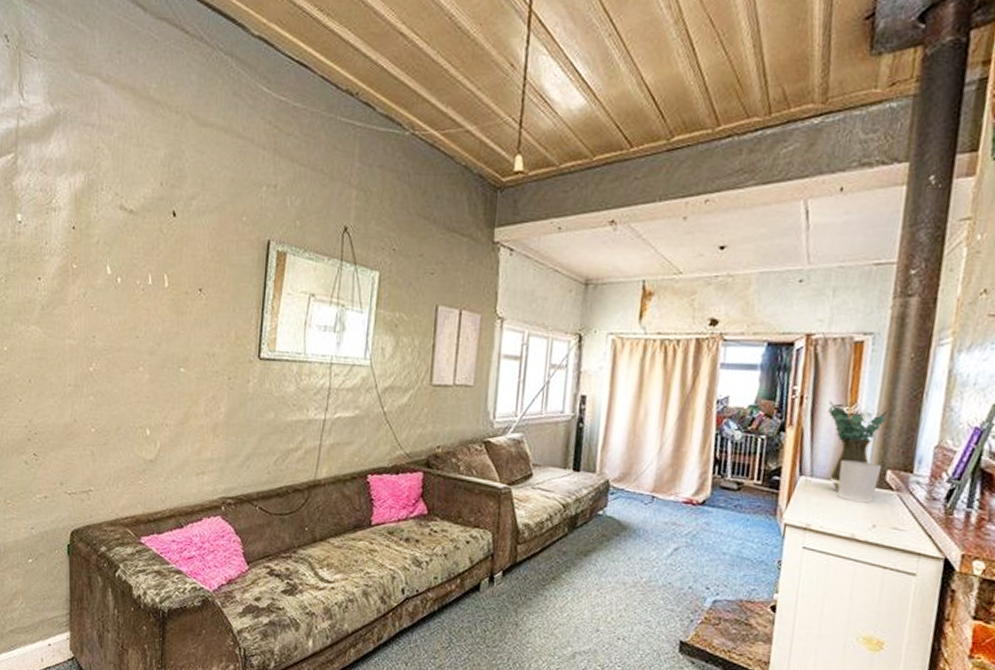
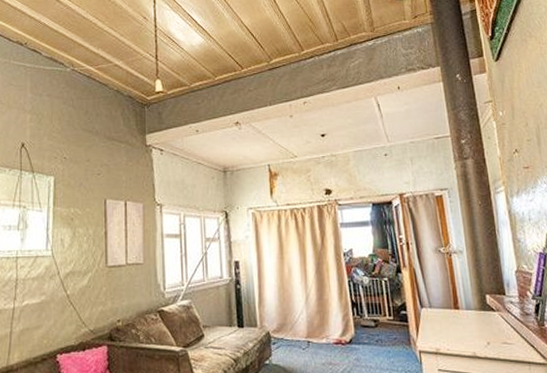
vase: present [828,401,887,493] -> none [429,244,474,319]
candle holder: present [837,459,883,503] -> none [449,290,482,325]

